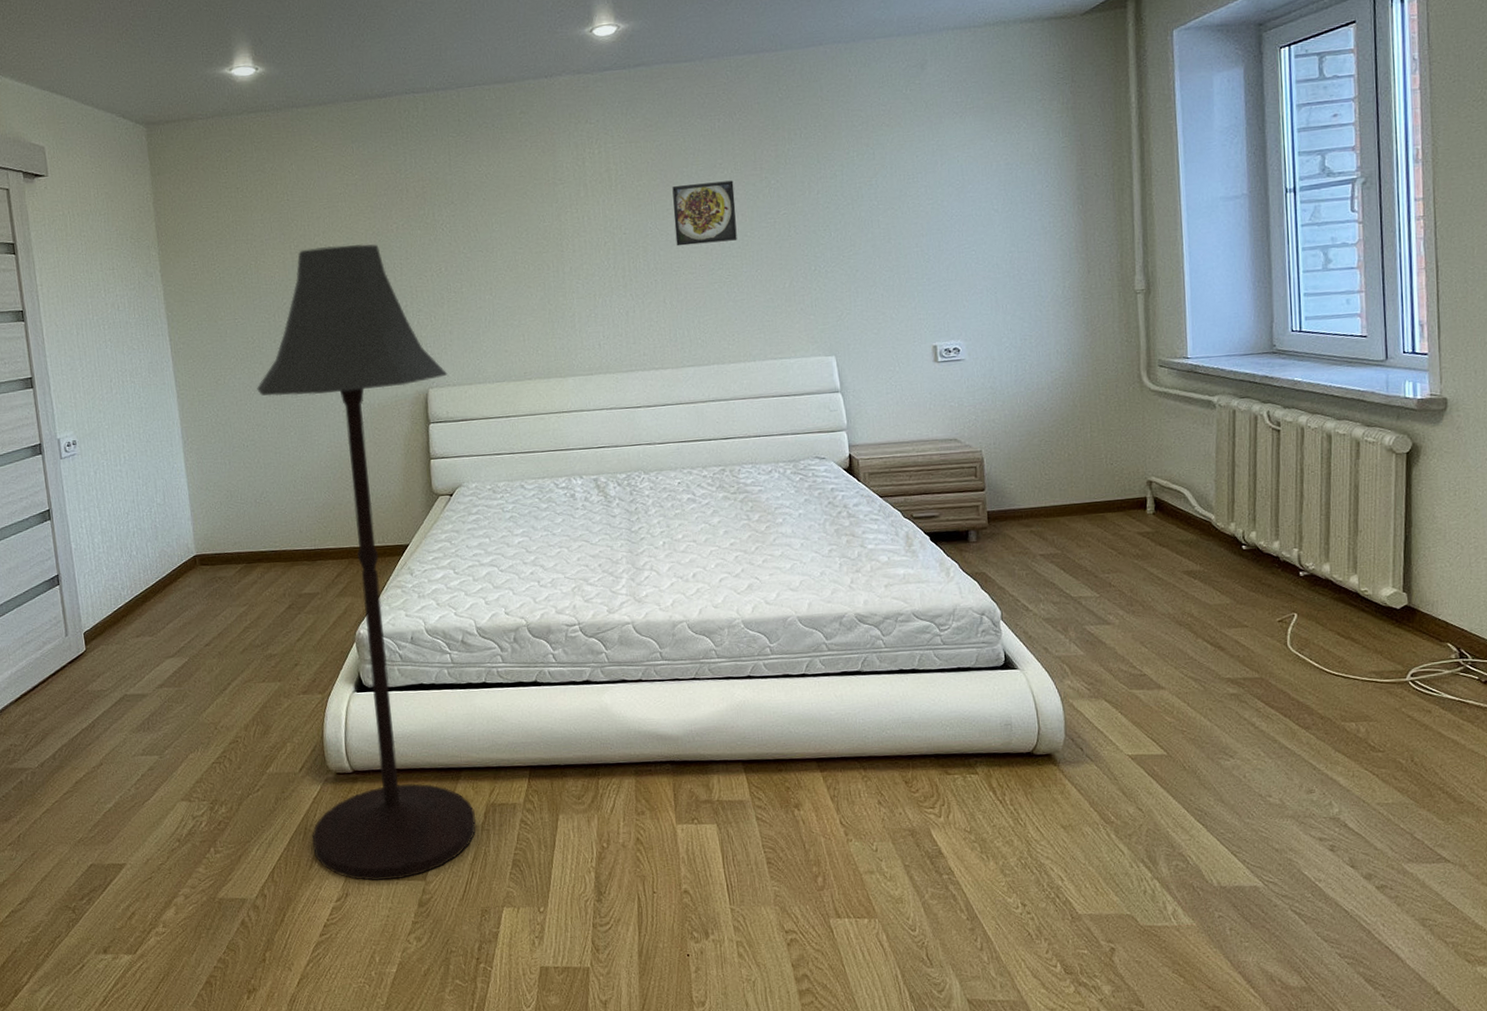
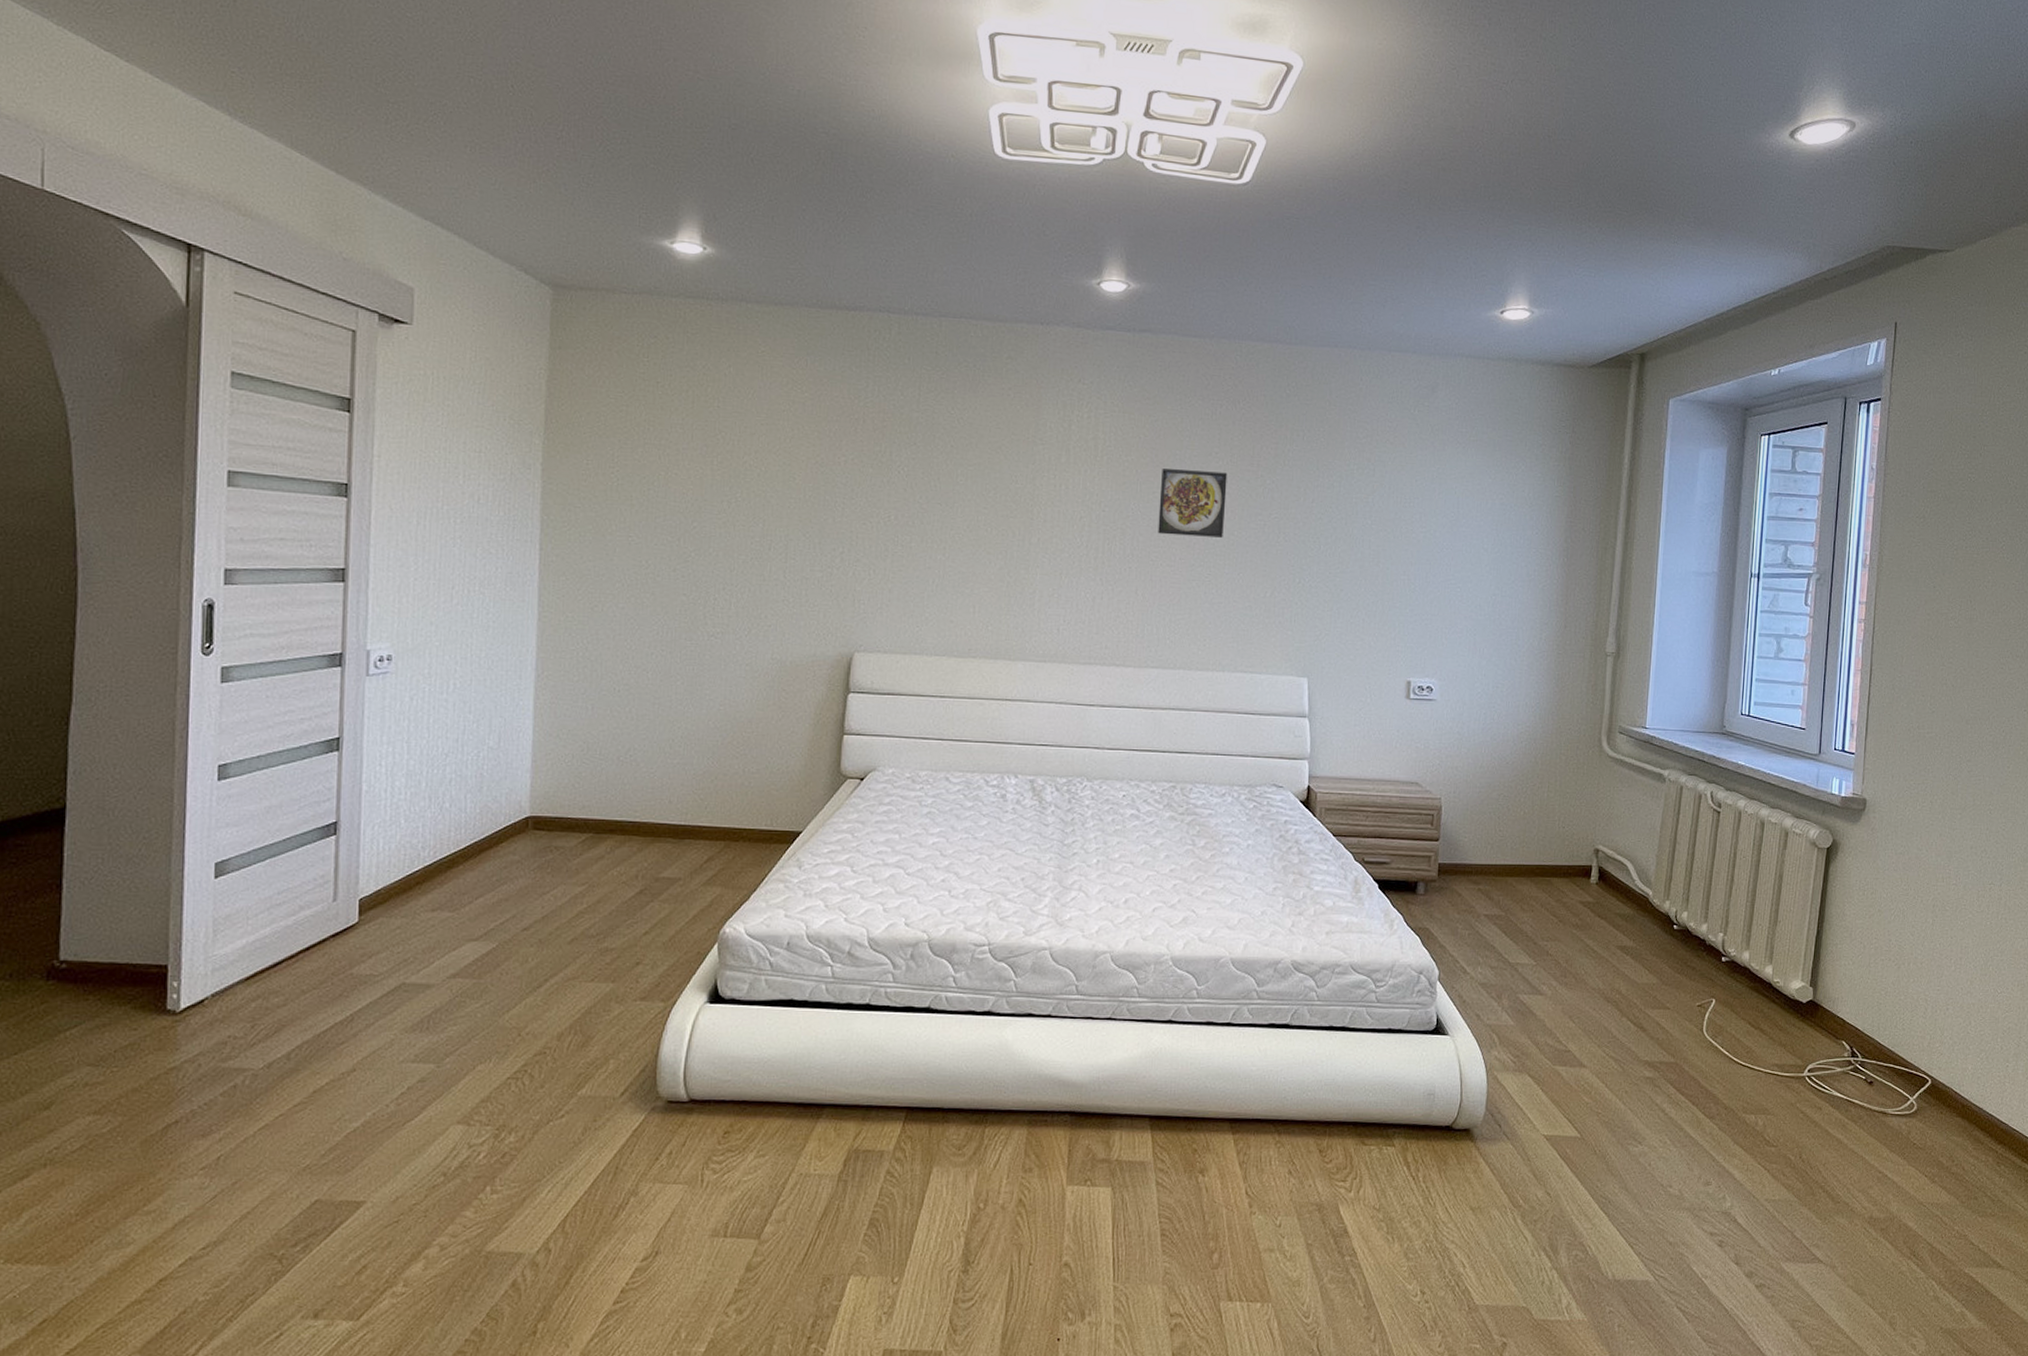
floor lamp: present [257,243,477,881] -> none [623,468,880,1238]

